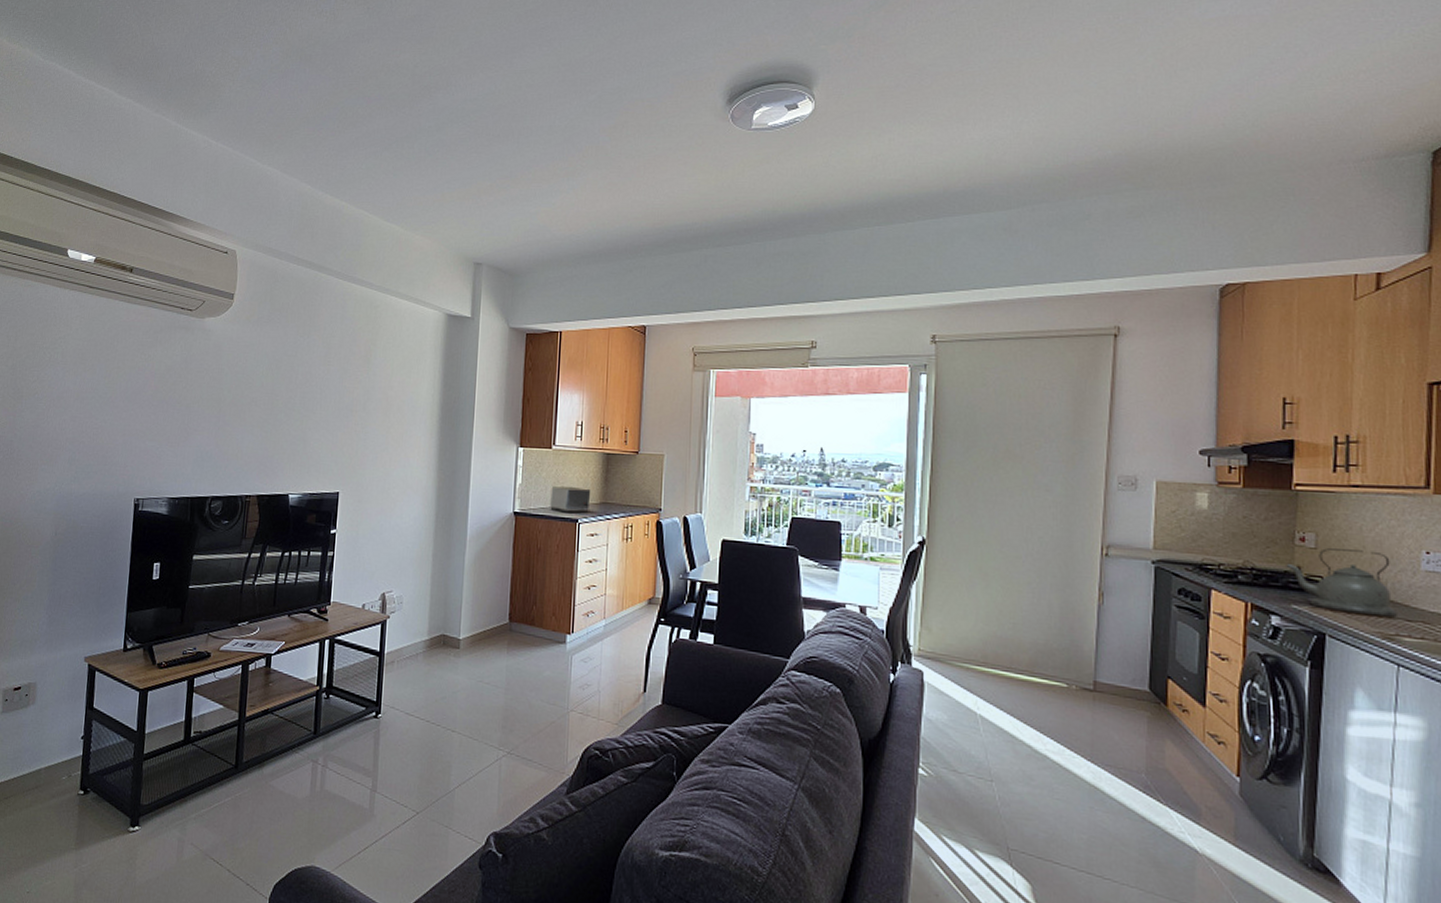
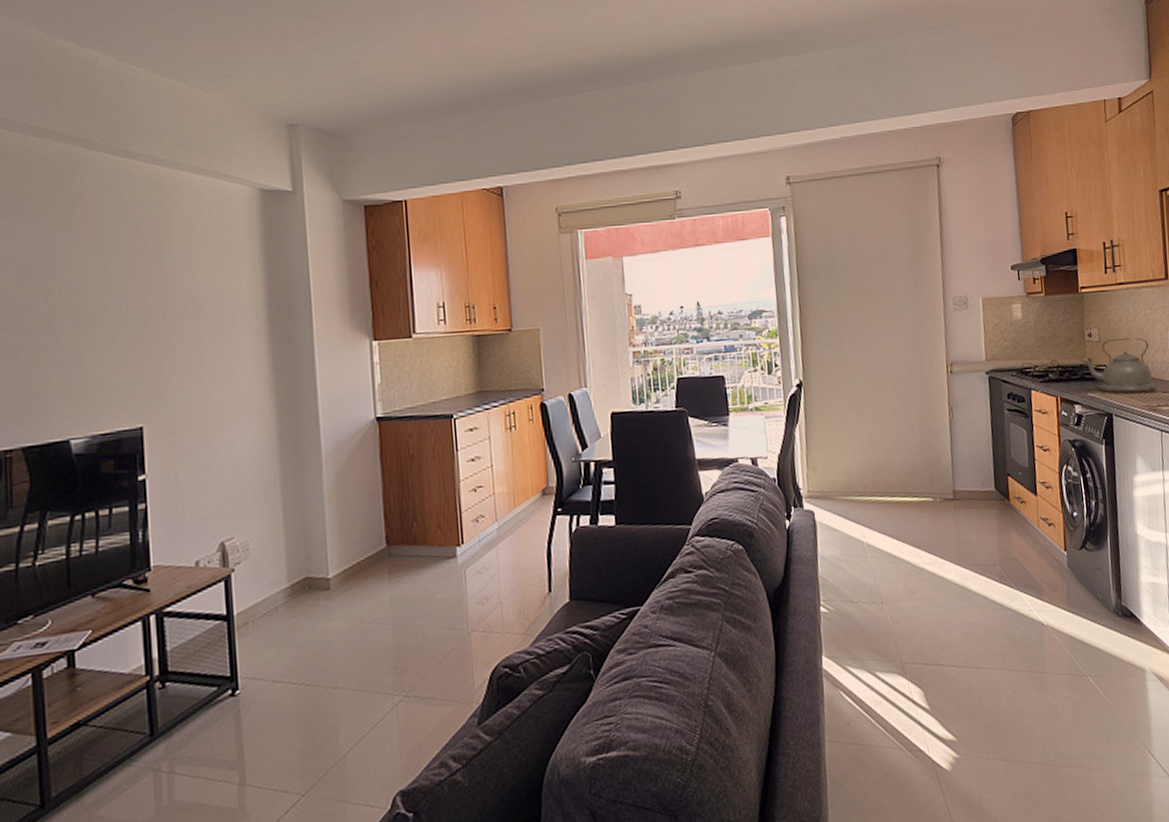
toaster: present [550,485,591,514] -> none [417,377,464,410]

